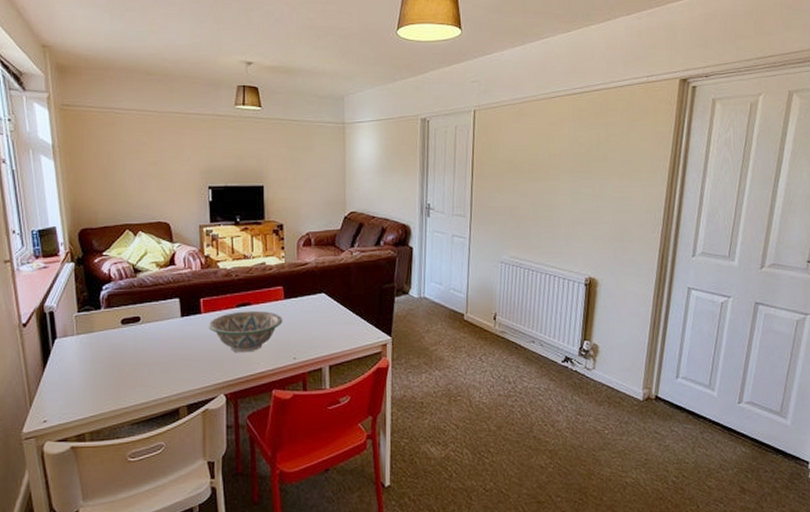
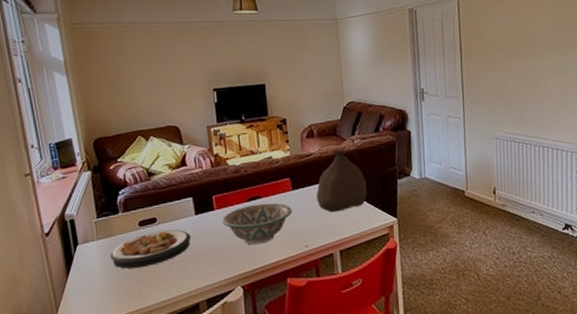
plate: none [90,329,175,367] -> present [110,229,191,269]
bag: none [309,260,363,326] -> present [316,149,368,213]

